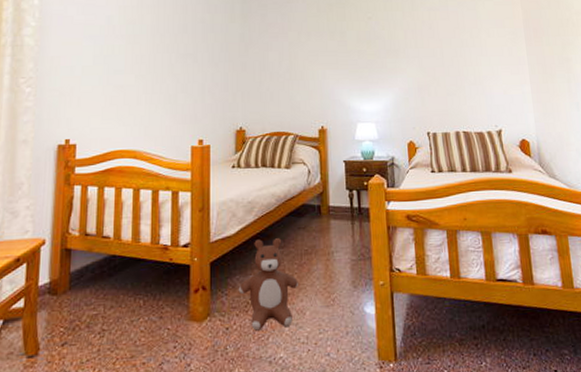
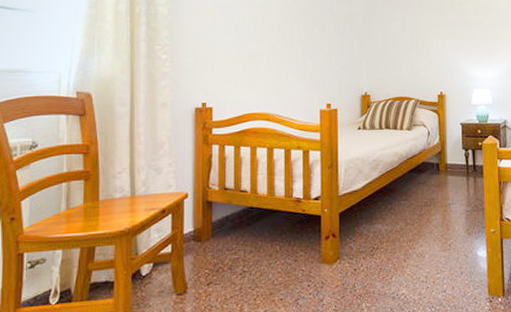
teddy bear: present [238,238,298,331] -> none [365,192,418,272]

